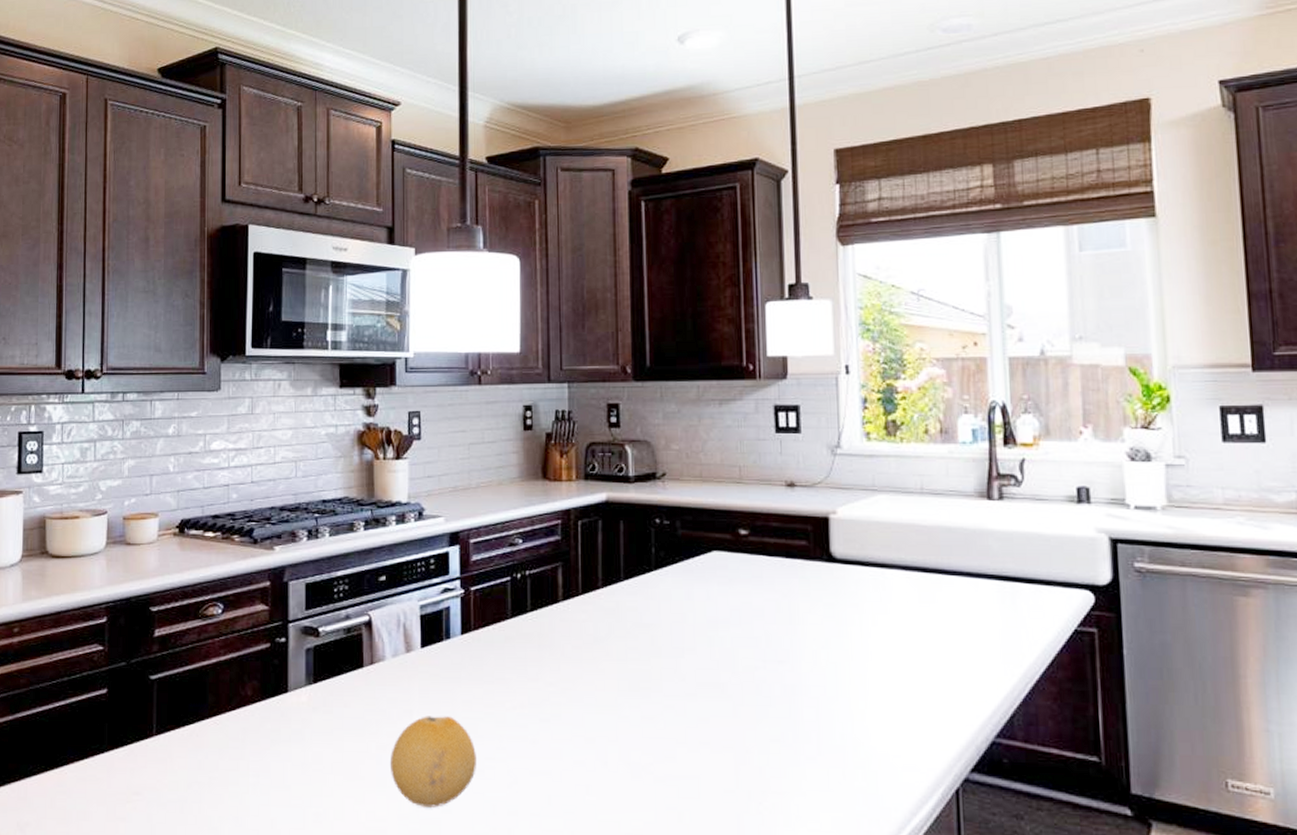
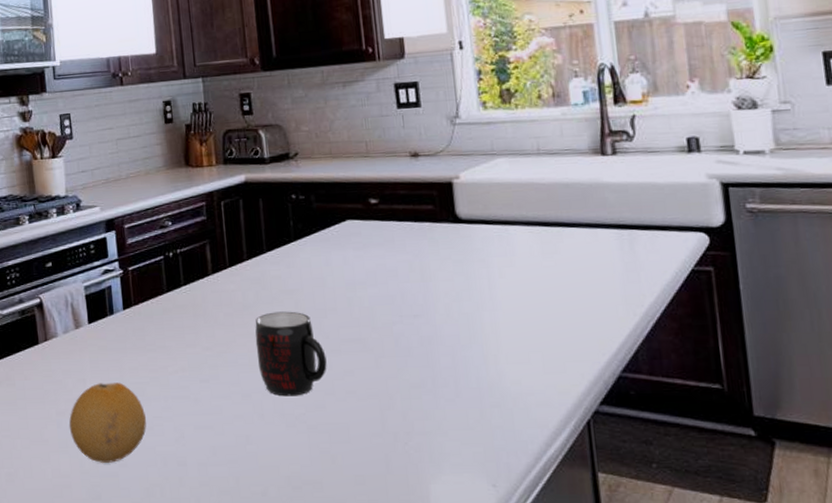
mug: none [604,647,681,744] -> present [255,311,327,397]

